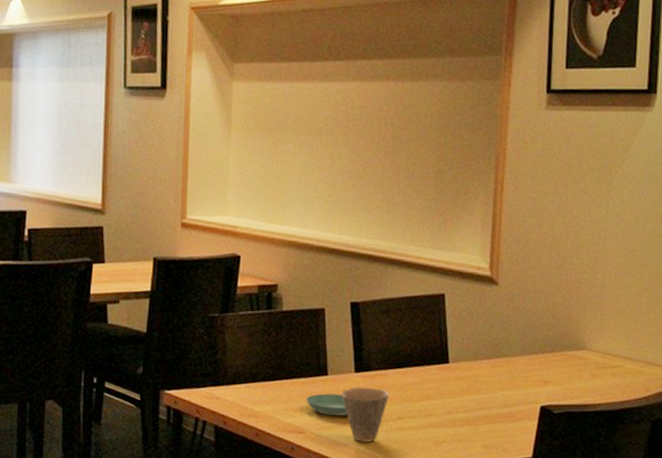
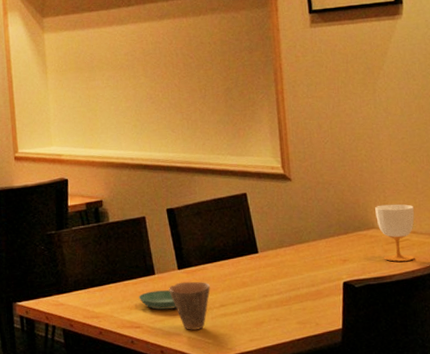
cup: none [588,323,633,390] -> present [375,204,415,262]

